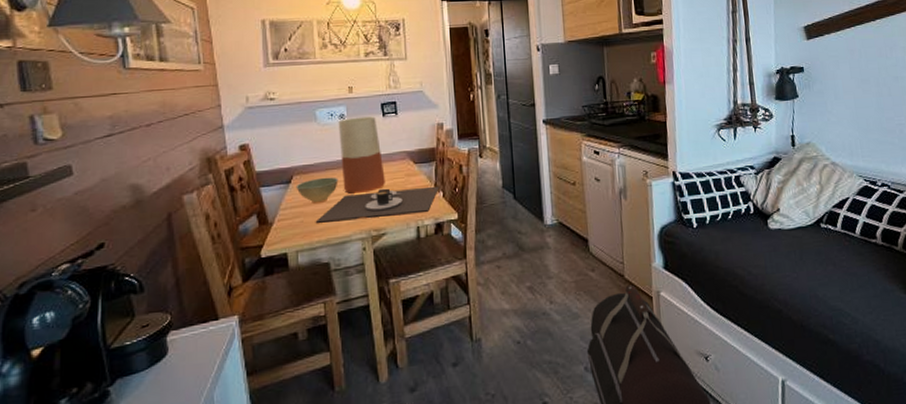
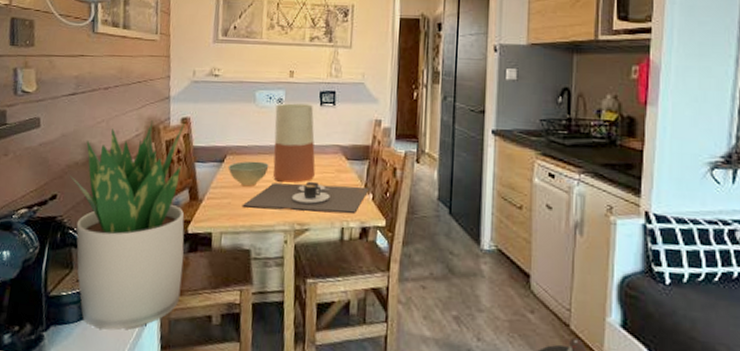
planter: none [117,149,261,371] -> present [69,120,186,331]

